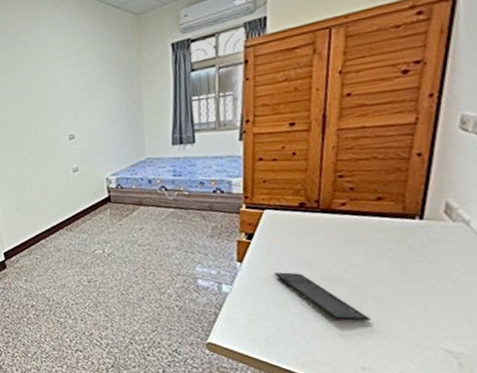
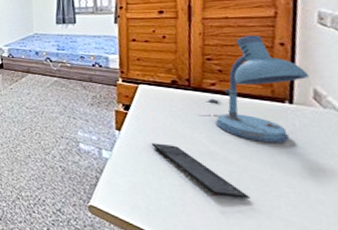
desk lamp: none [325,145,444,263] -> present [198,35,310,143]

